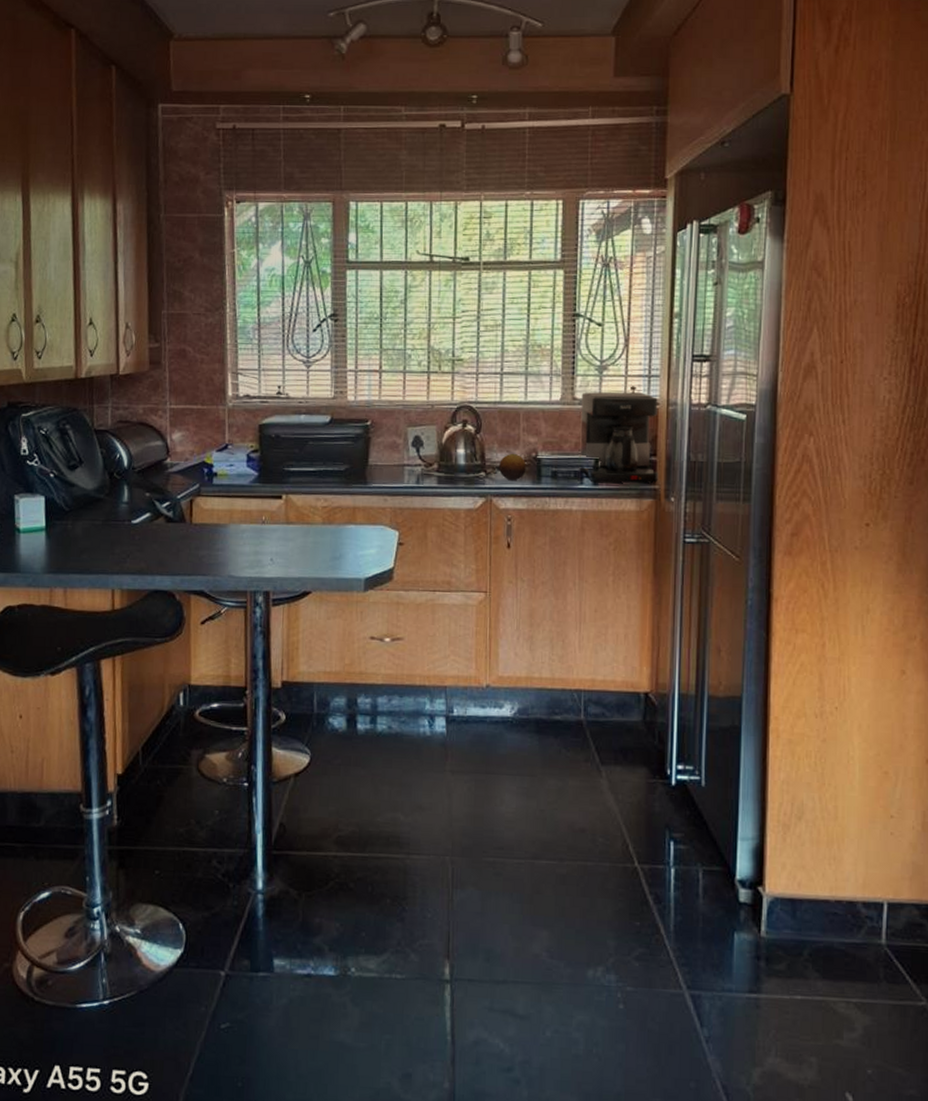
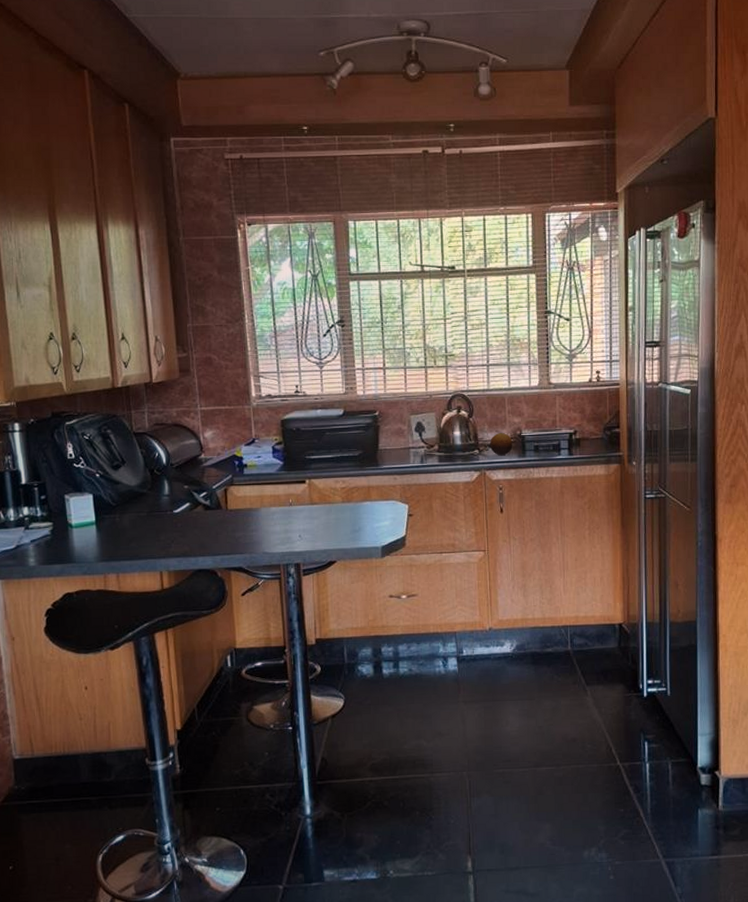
coffee maker: present [579,391,659,483] -> none [555,375,622,453]

